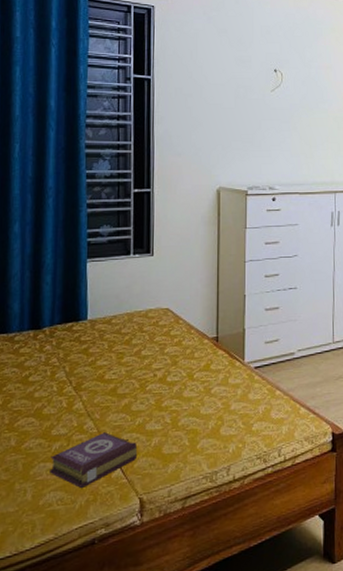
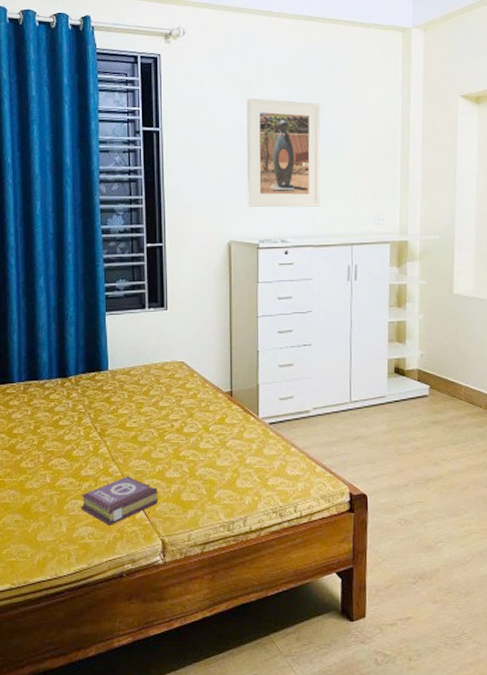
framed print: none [237,53,307,156] -> present [246,98,321,208]

